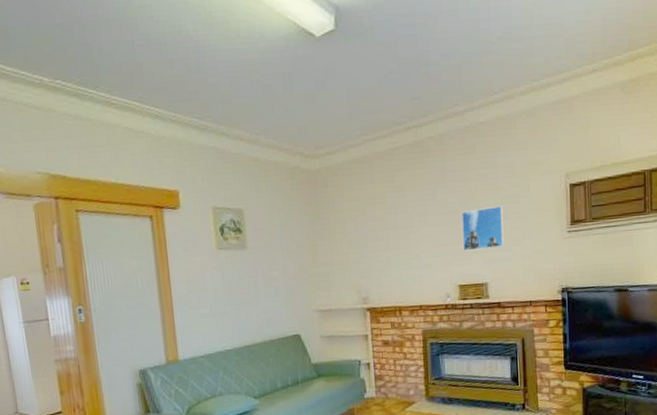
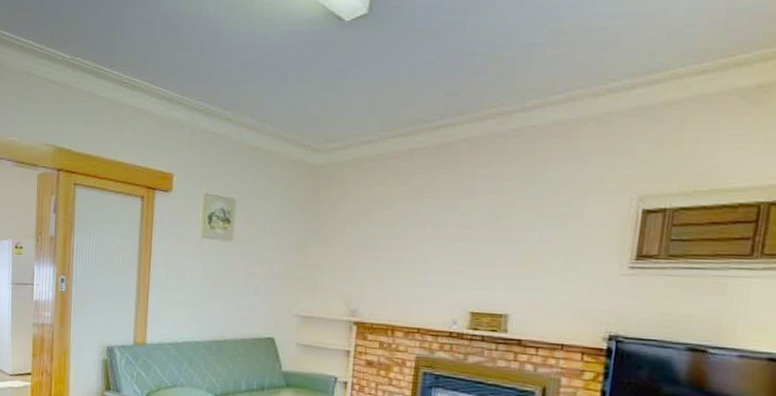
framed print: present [462,205,504,251] -> none [482,226,545,276]

